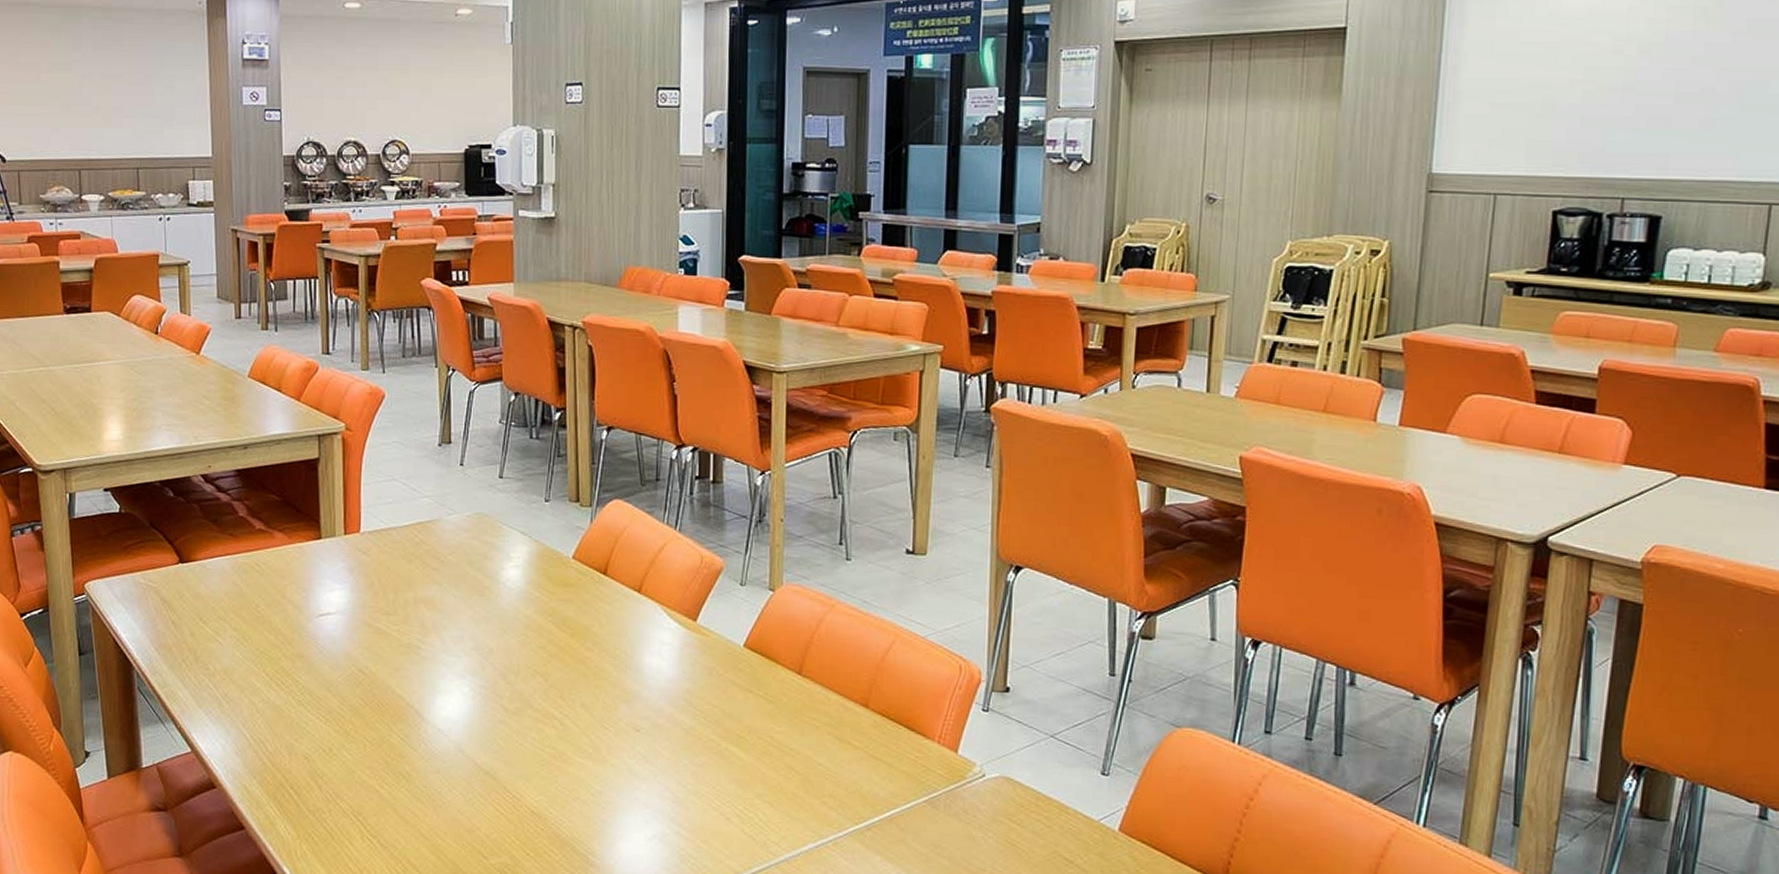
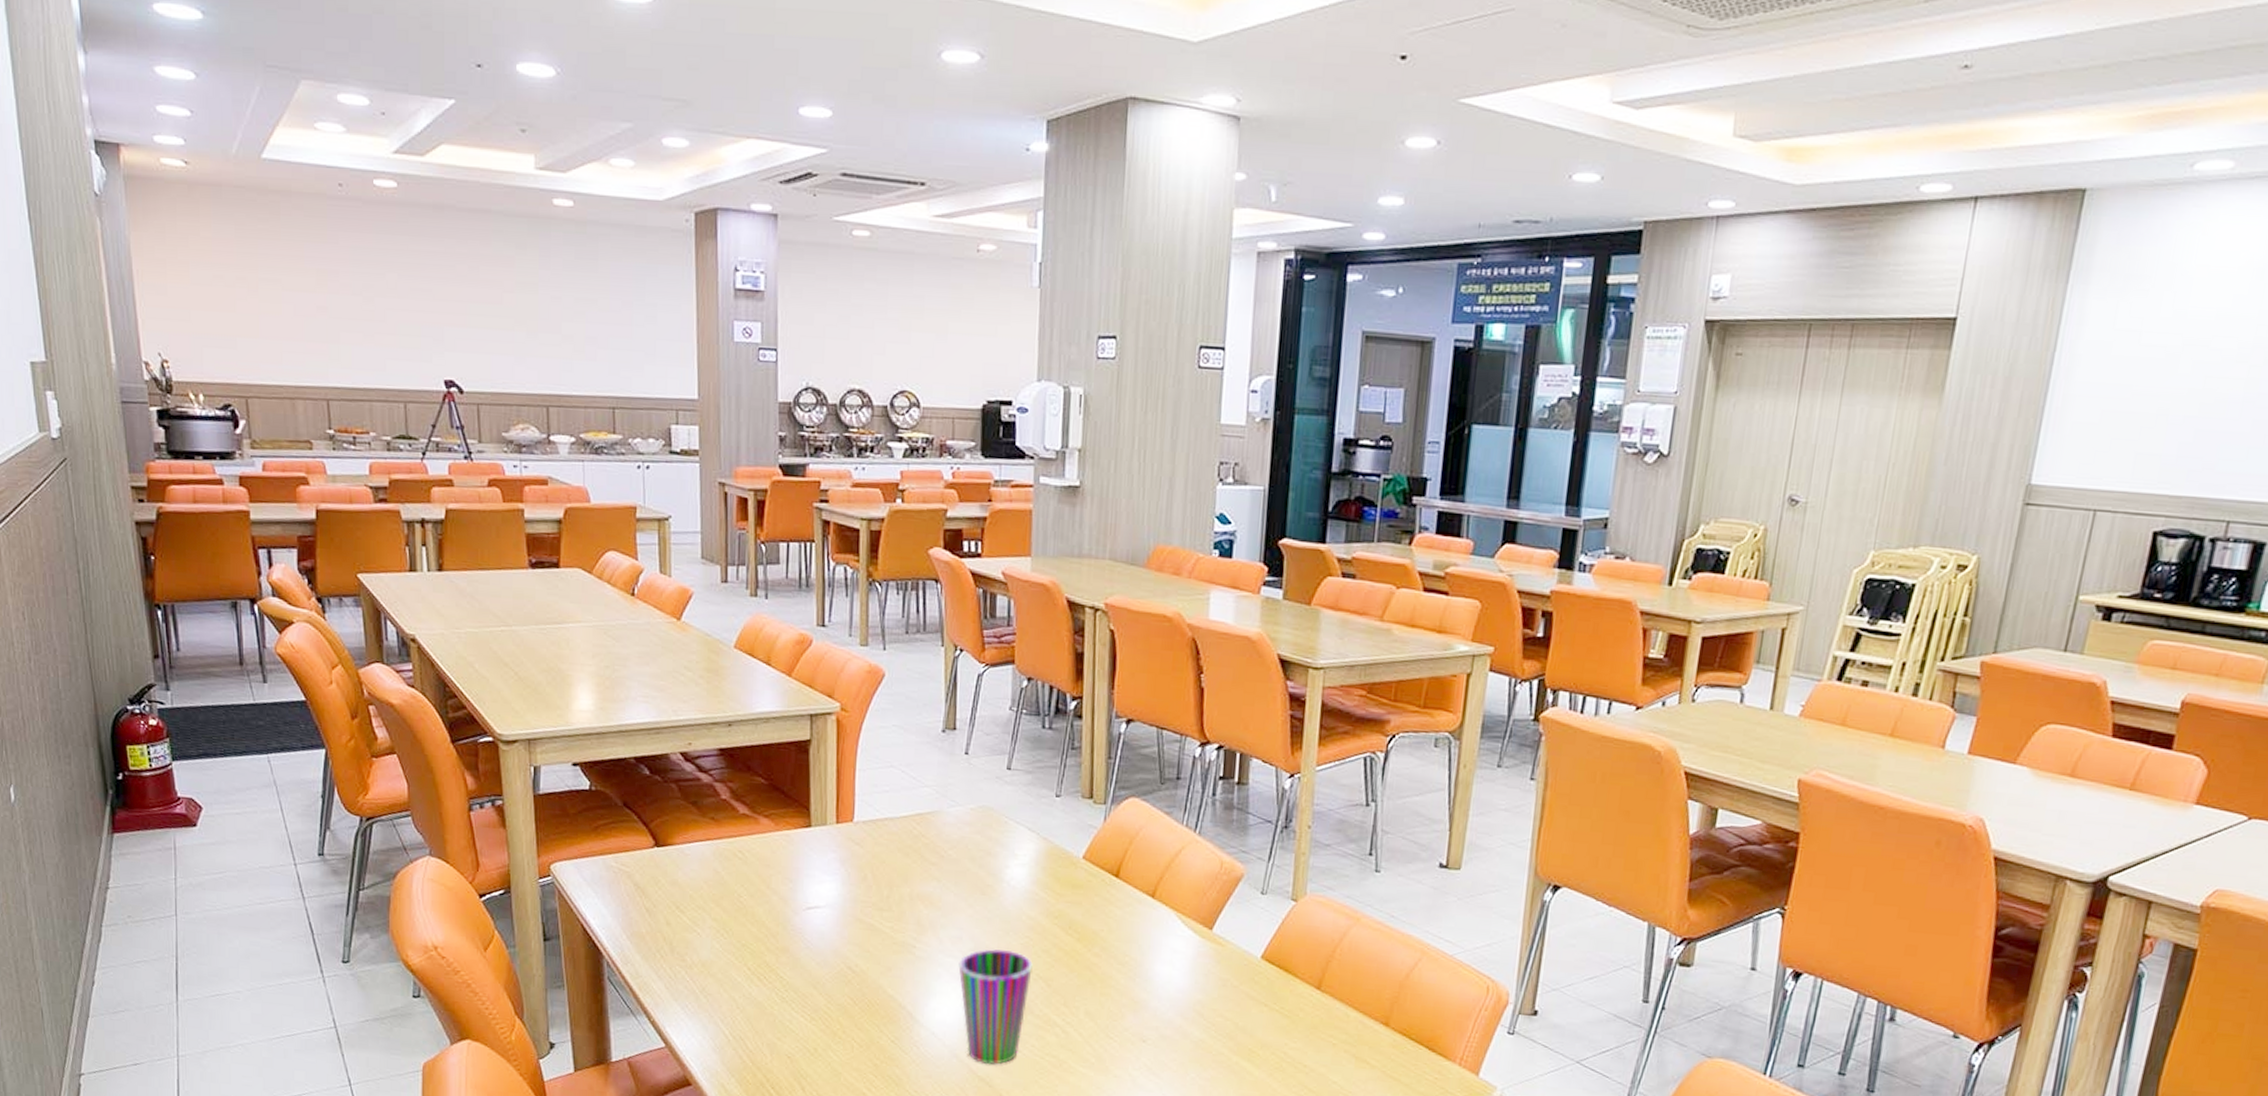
cup: none [461,647,530,759] -> present [958,949,1033,1065]

